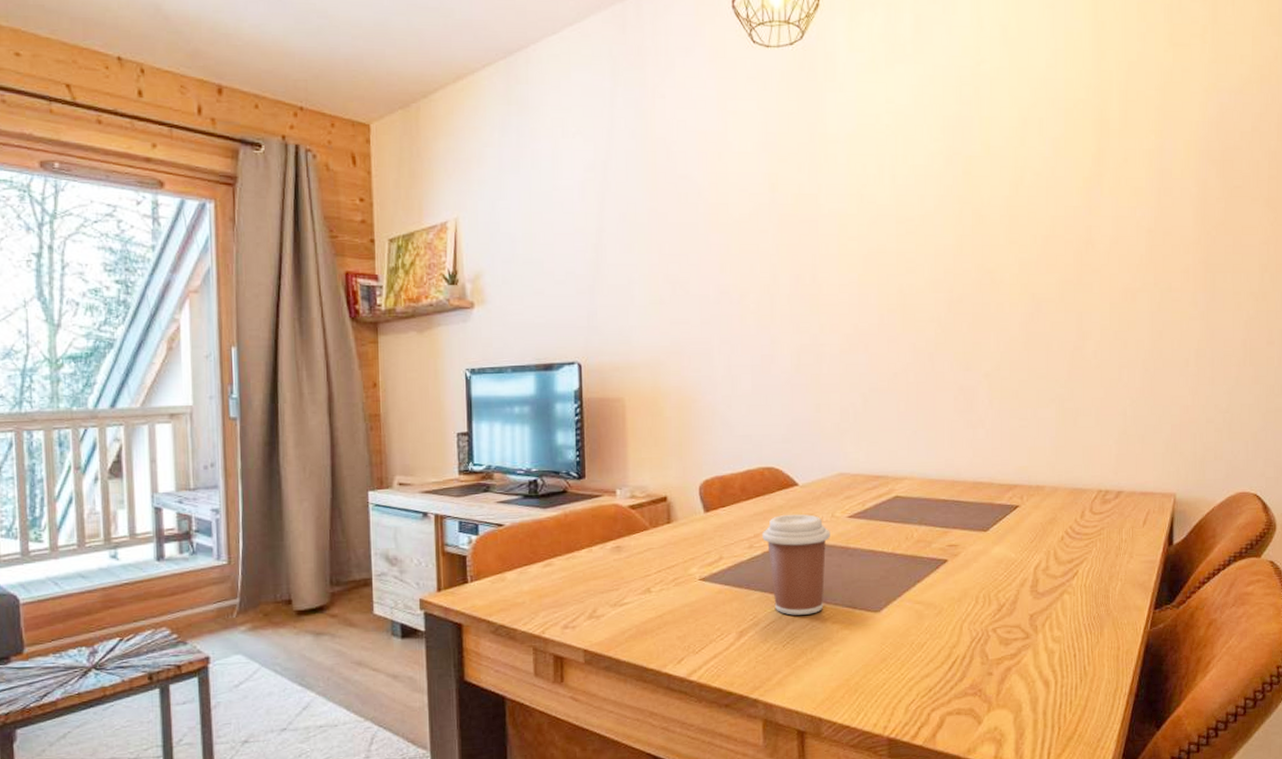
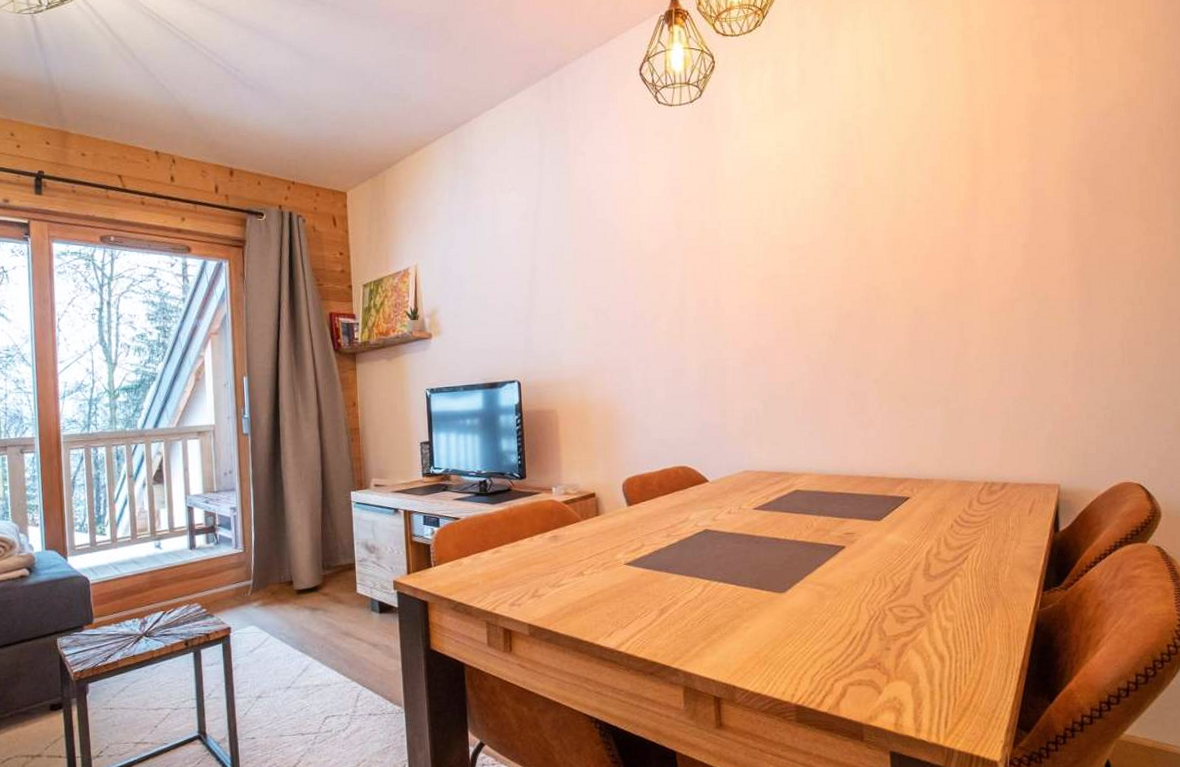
coffee cup: present [762,514,830,615] -> none [678,506,738,595]

